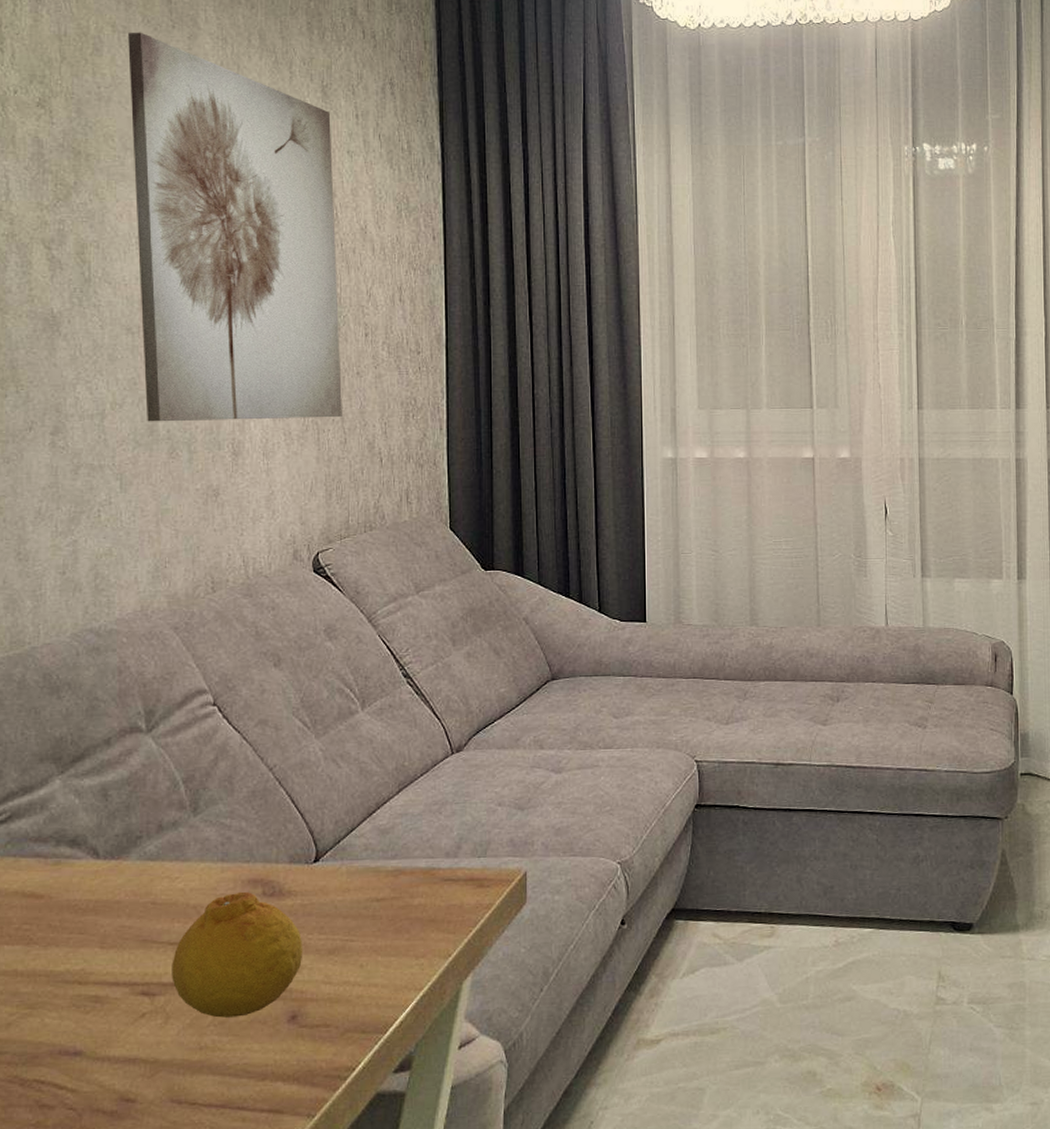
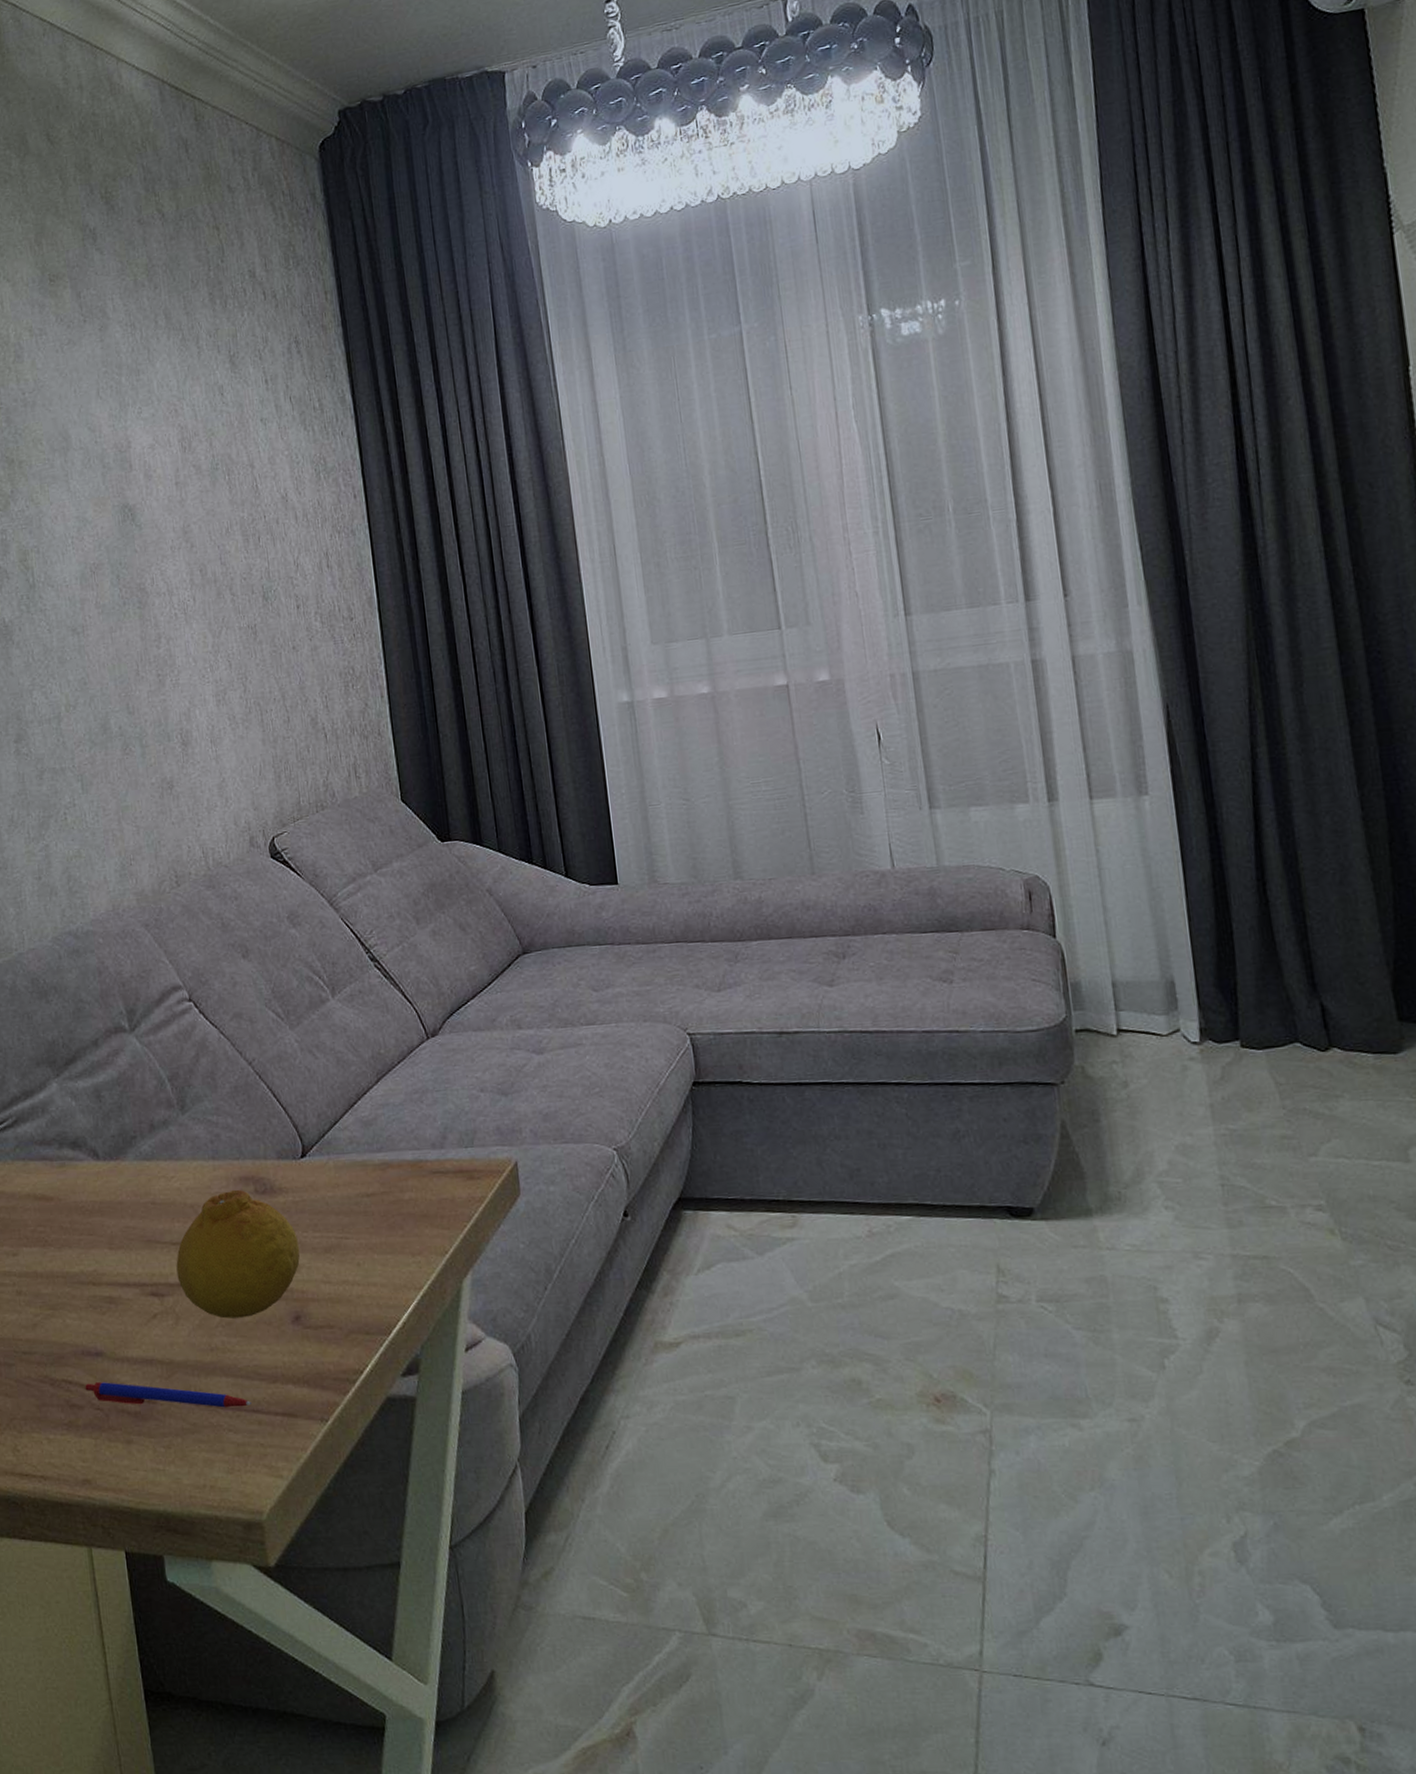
pen: none [58,1081,237,1106] -> present [85,1382,251,1408]
wall art: present [128,32,342,422] -> none [45,331,283,721]

